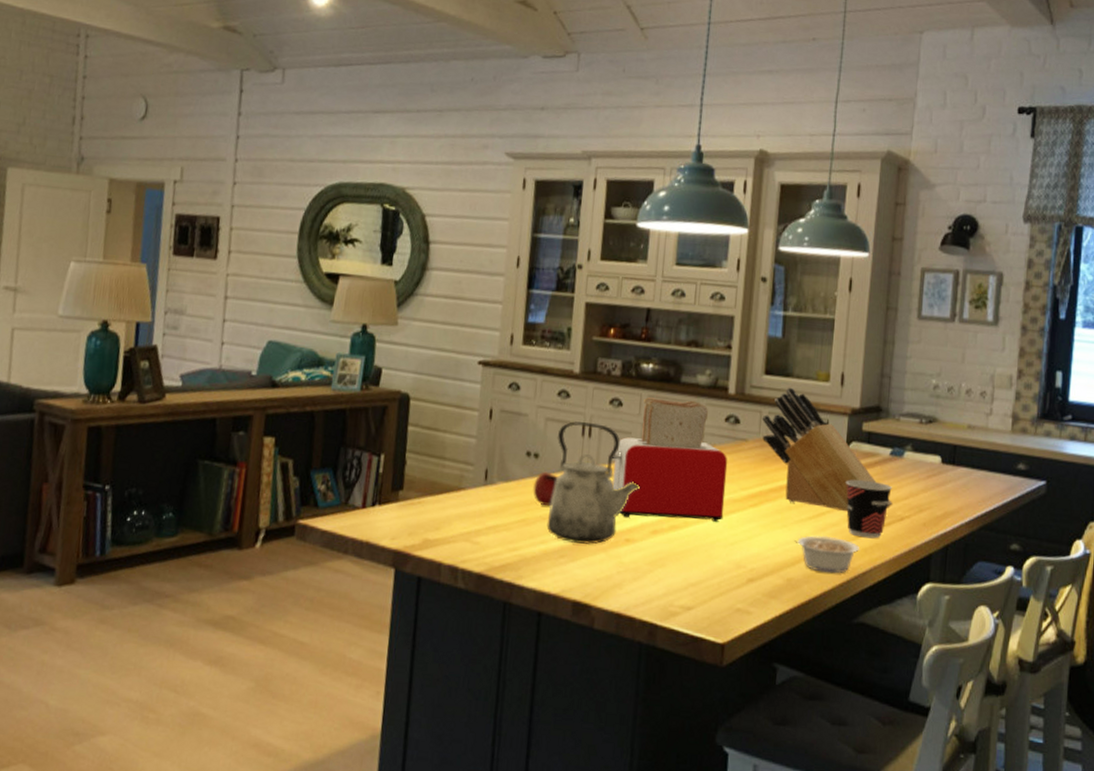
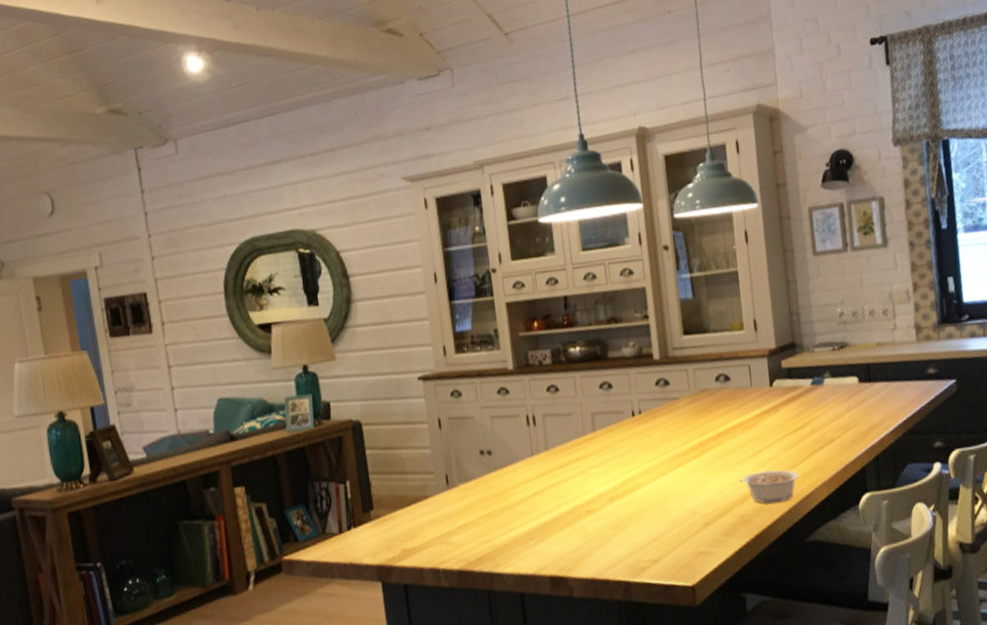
fruit: present [533,471,558,507] -> none [492,465,514,497]
kettle: present [546,421,641,544] -> none [505,411,591,525]
toaster: present [612,397,728,522] -> none [559,372,671,491]
knife block: present [762,387,893,512] -> none [688,342,823,447]
cup: present [846,479,892,539] -> none [776,411,819,465]

